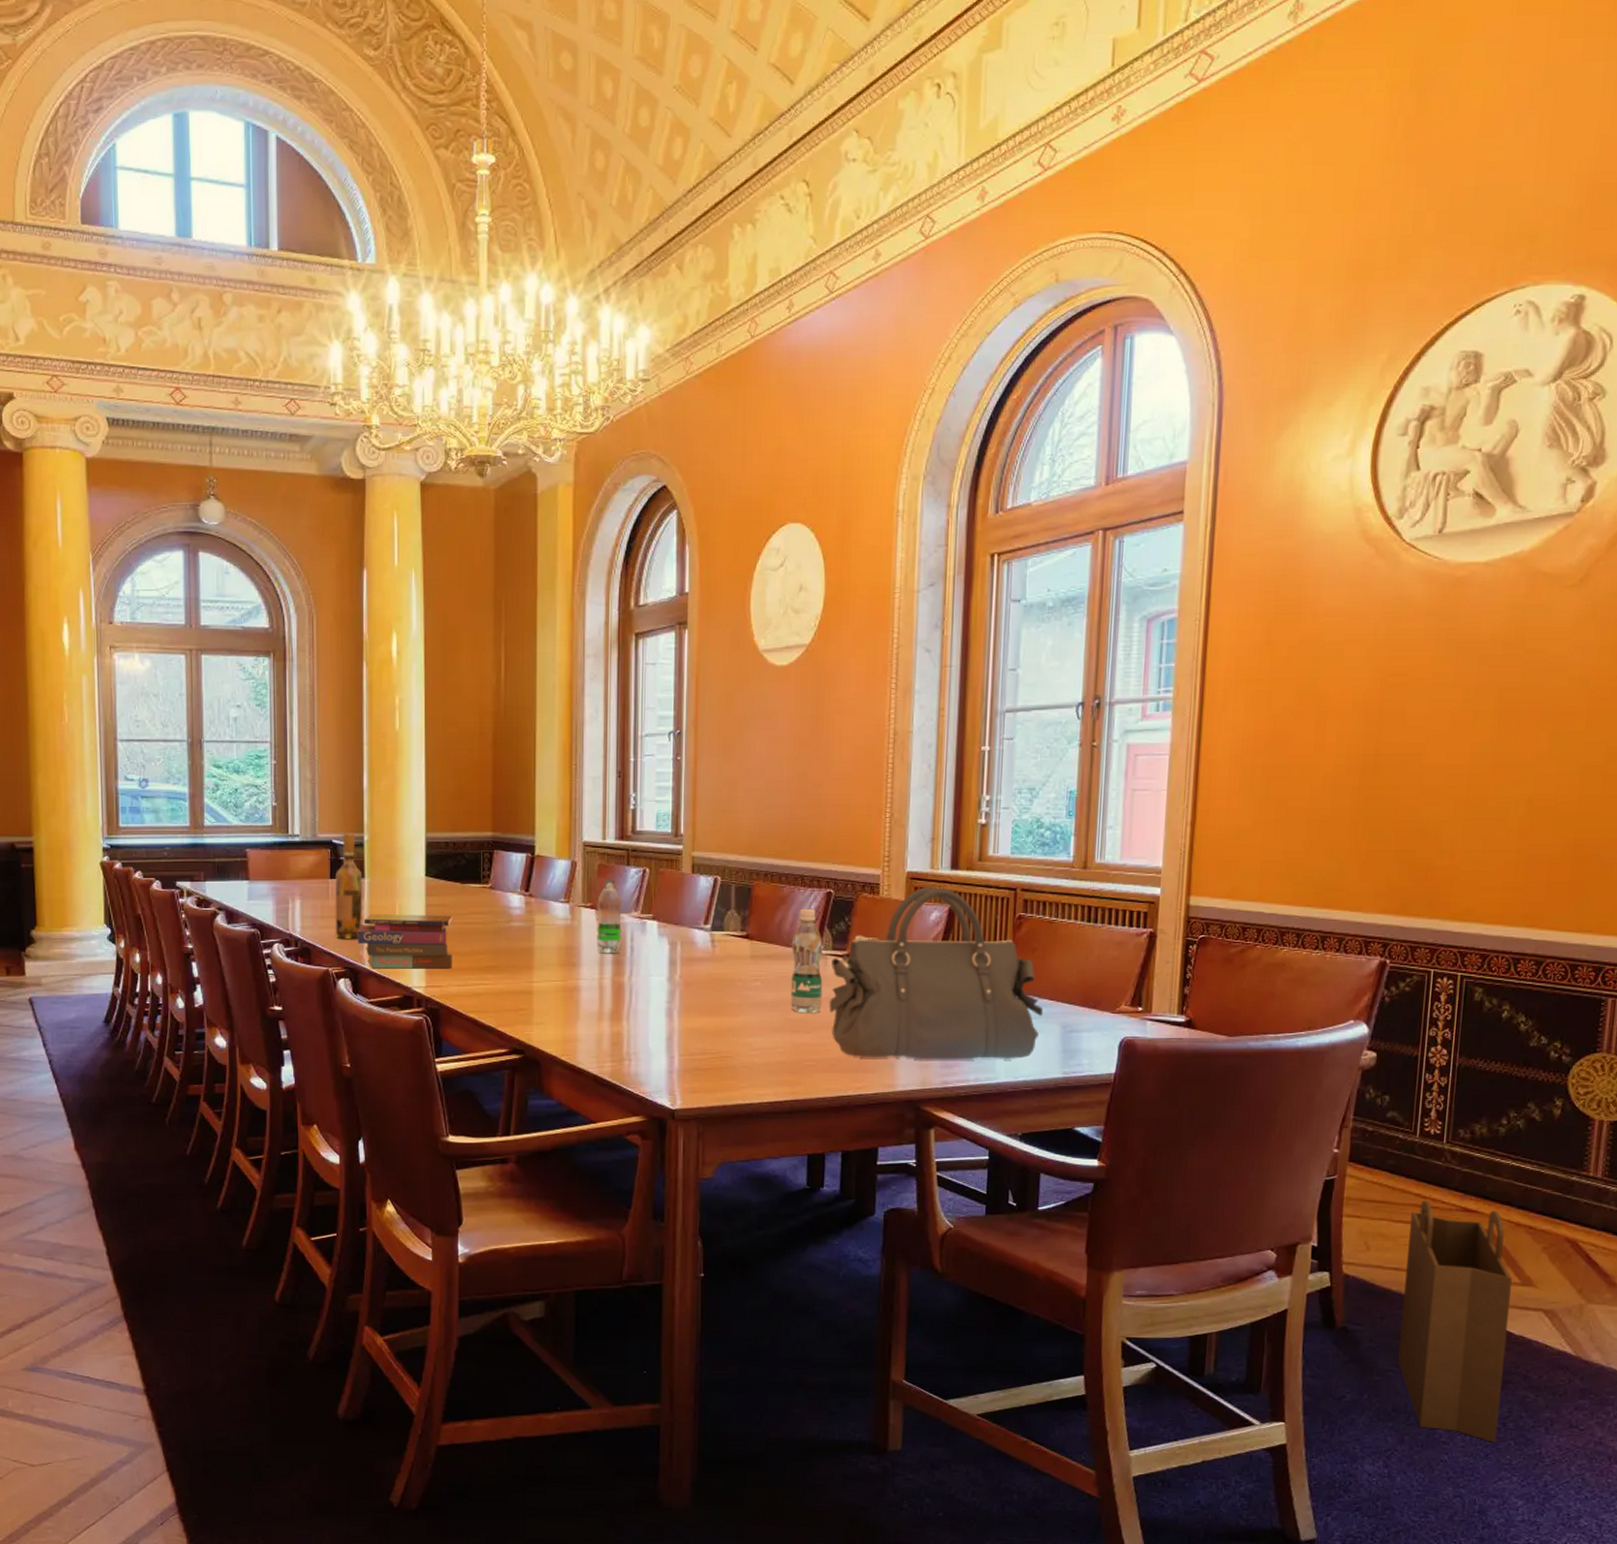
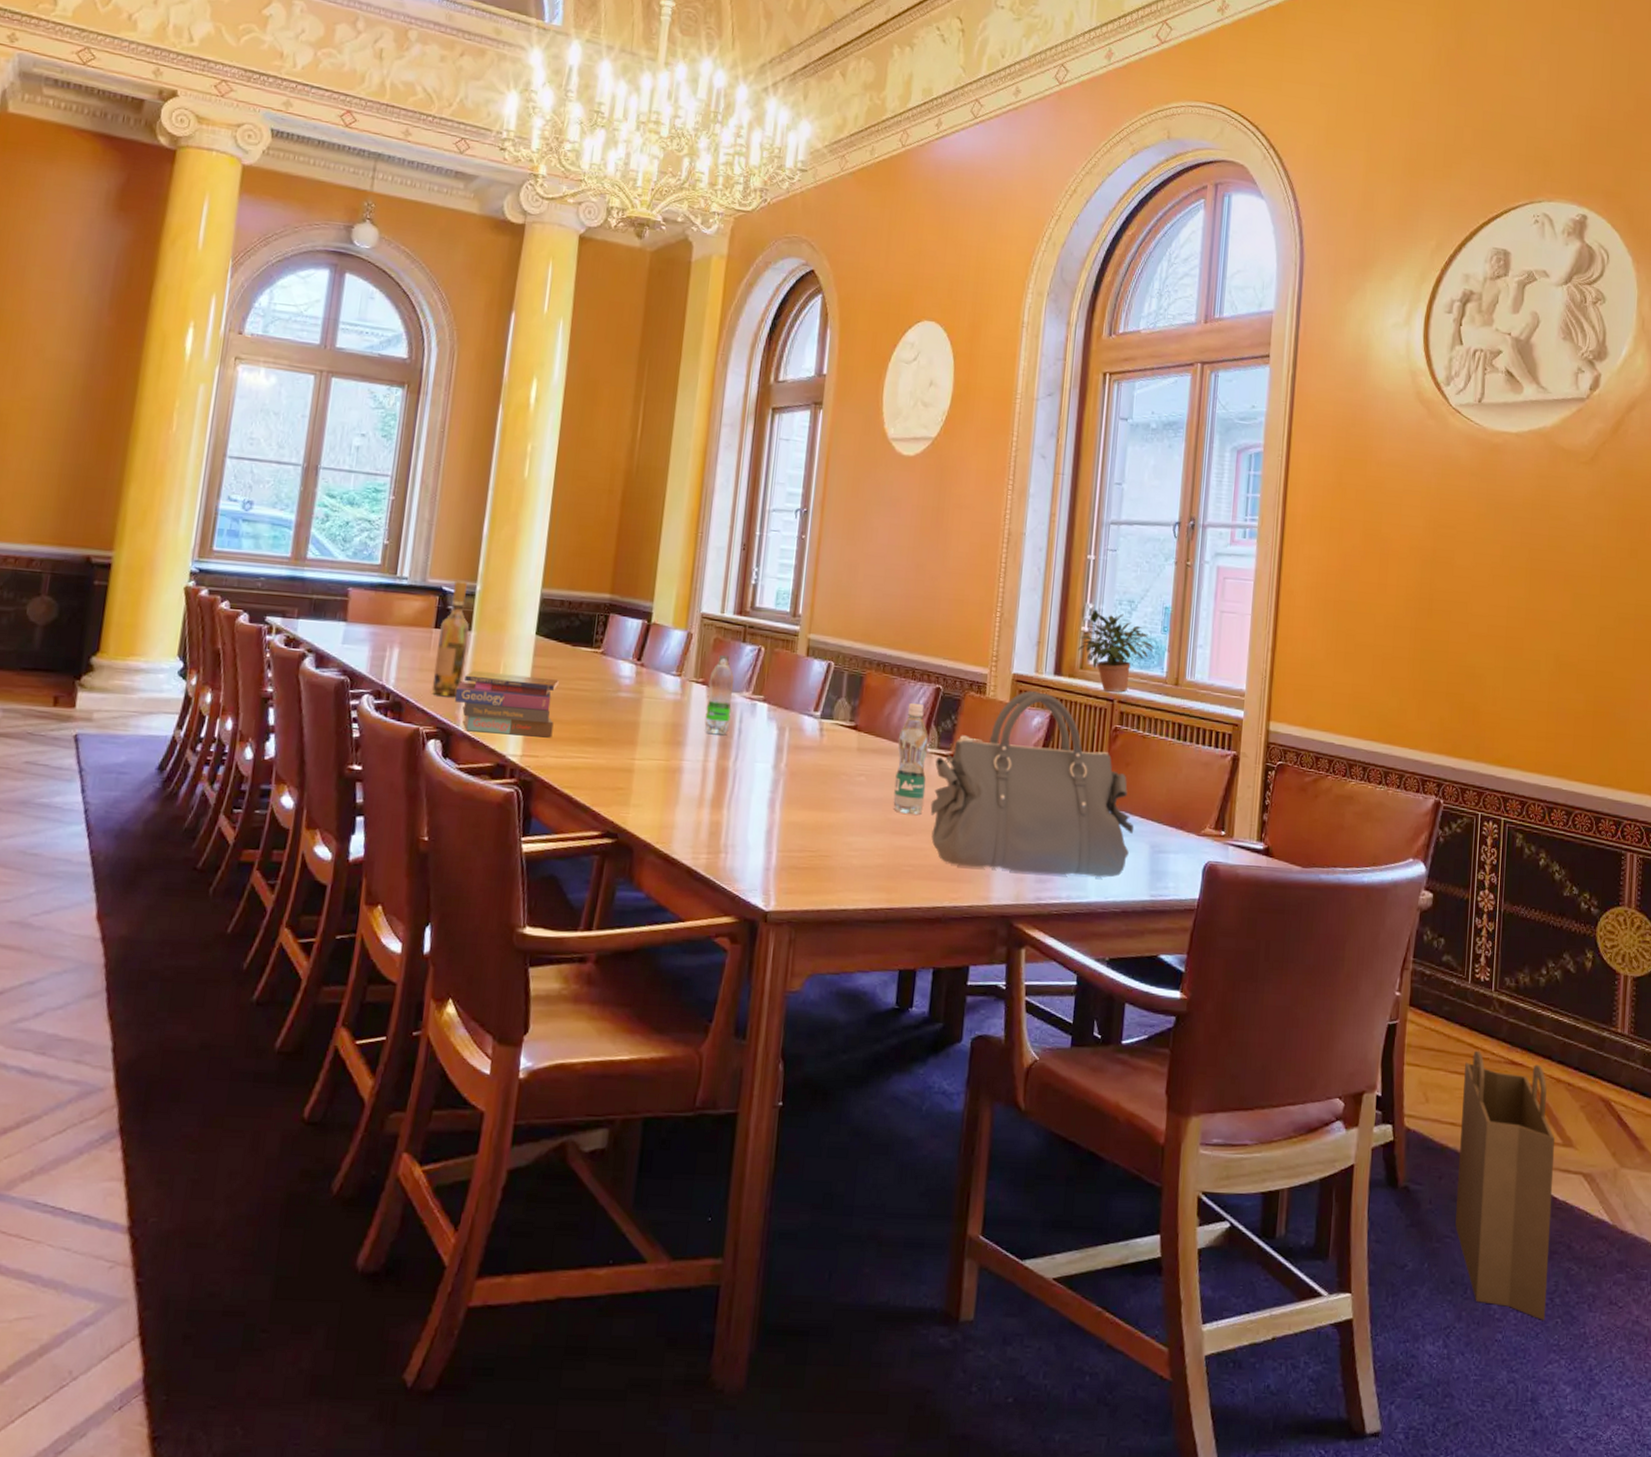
potted plant: none [976,801,1059,881] -> present [1078,609,1154,693]

